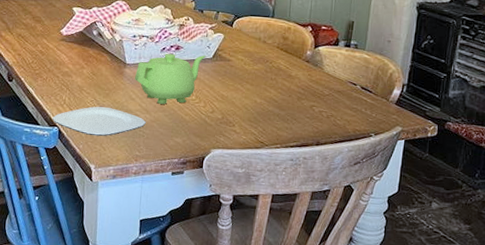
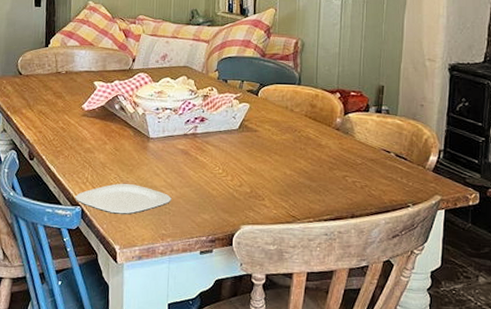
teapot: present [134,53,206,104] -> none [158,125,231,179]

